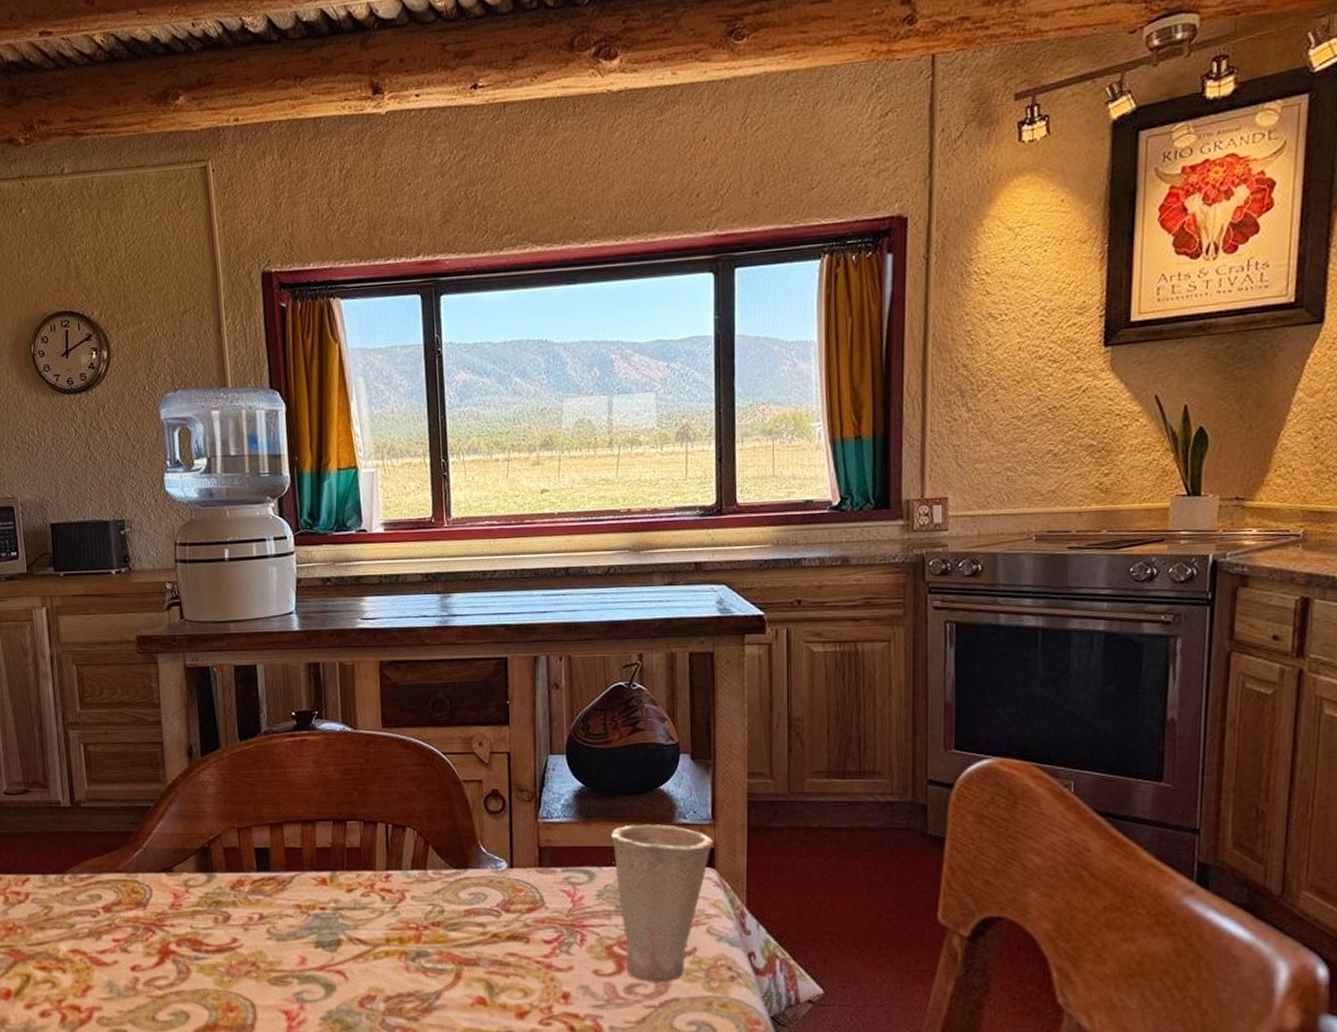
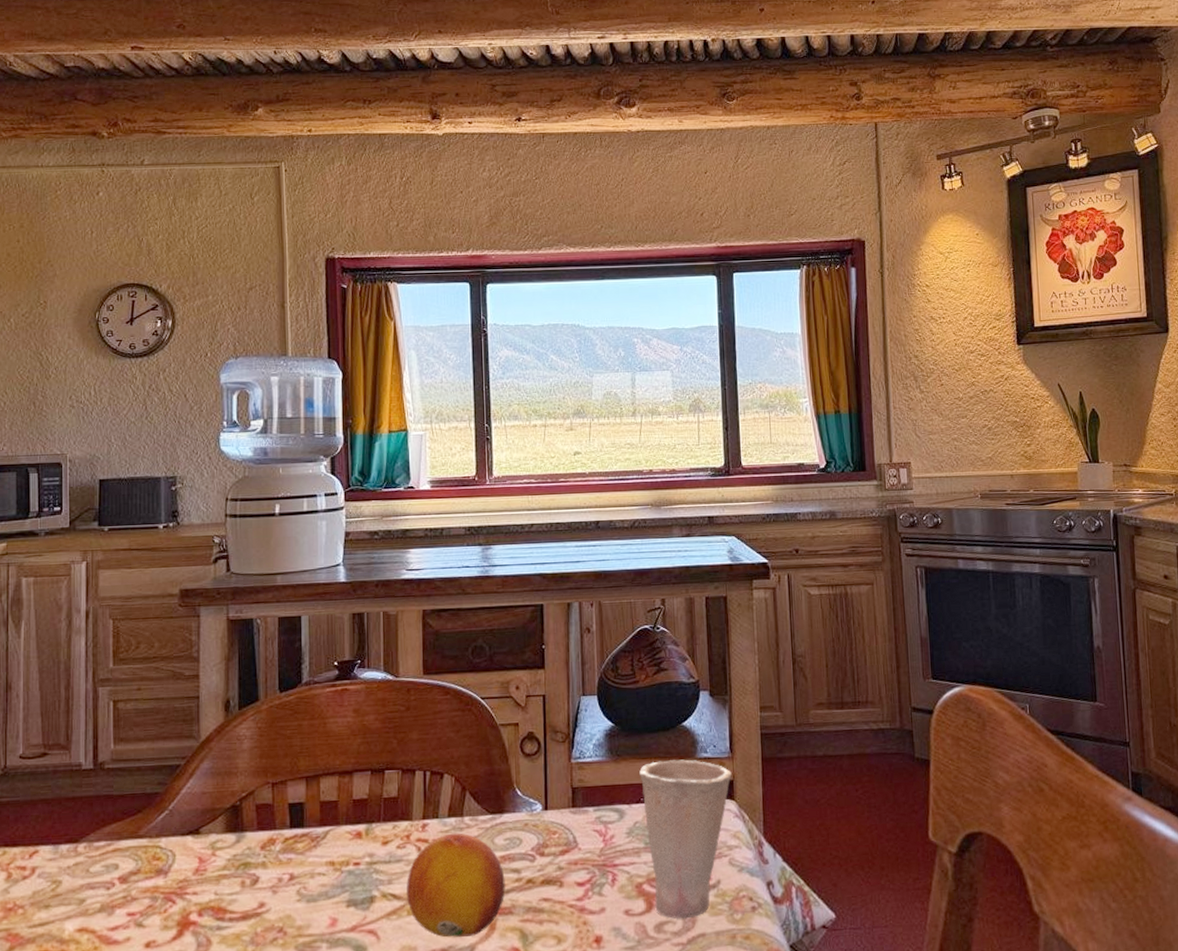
fruit: none [371,885,471,984] -> present [406,833,506,938]

